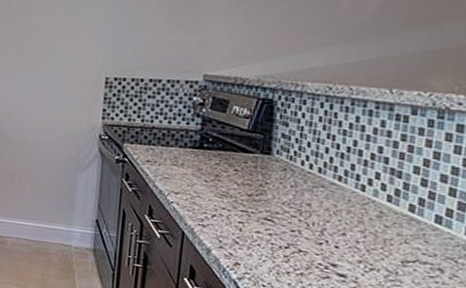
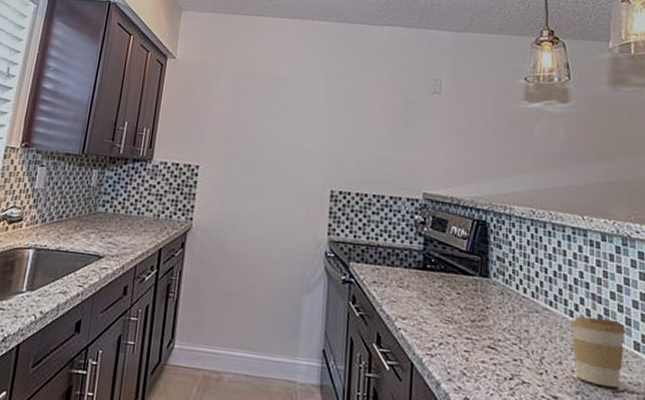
coffee cup: none [360,190,427,258] -> present [570,316,625,388]

